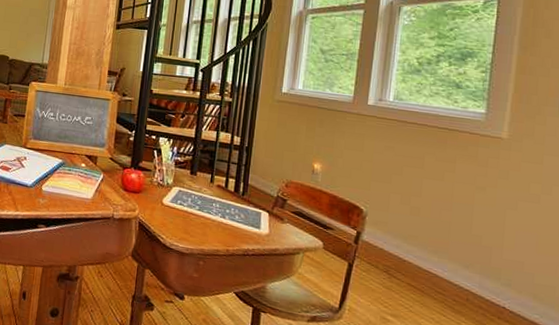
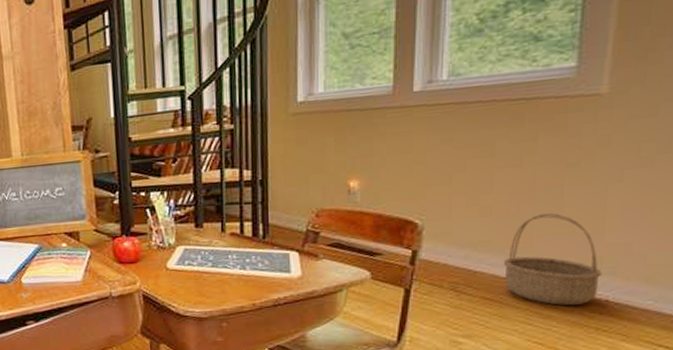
basket: none [425,223,501,307] -> present [503,213,602,306]

